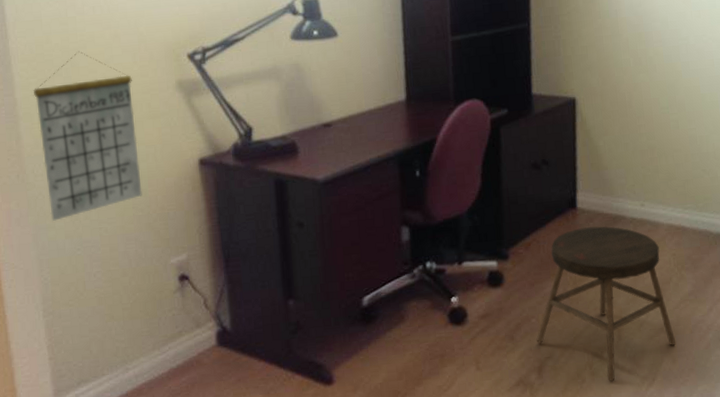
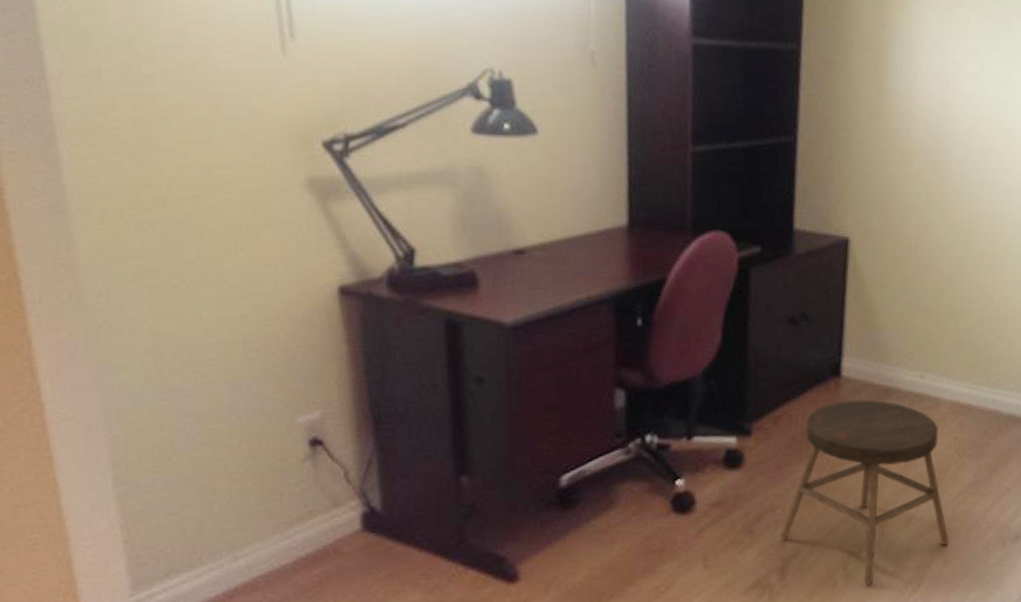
calendar: present [34,51,142,221] -> none [92,125,257,359]

